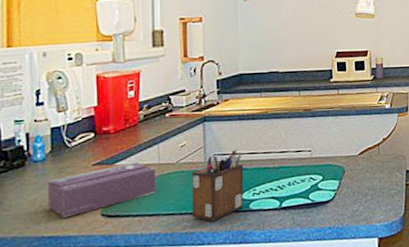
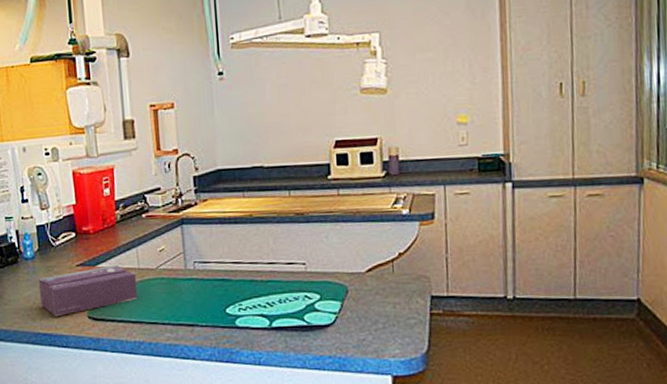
desk organizer: present [192,148,244,222] -> none [172,256,229,335]

